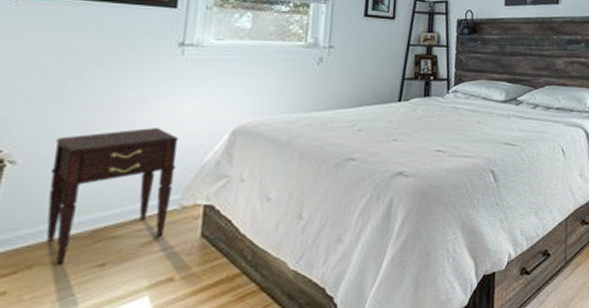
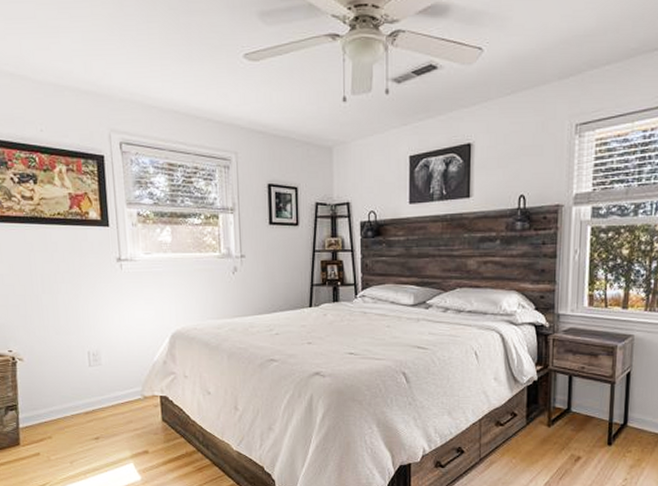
nightstand: present [46,128,179,265] -> none [45,333,135,436]

